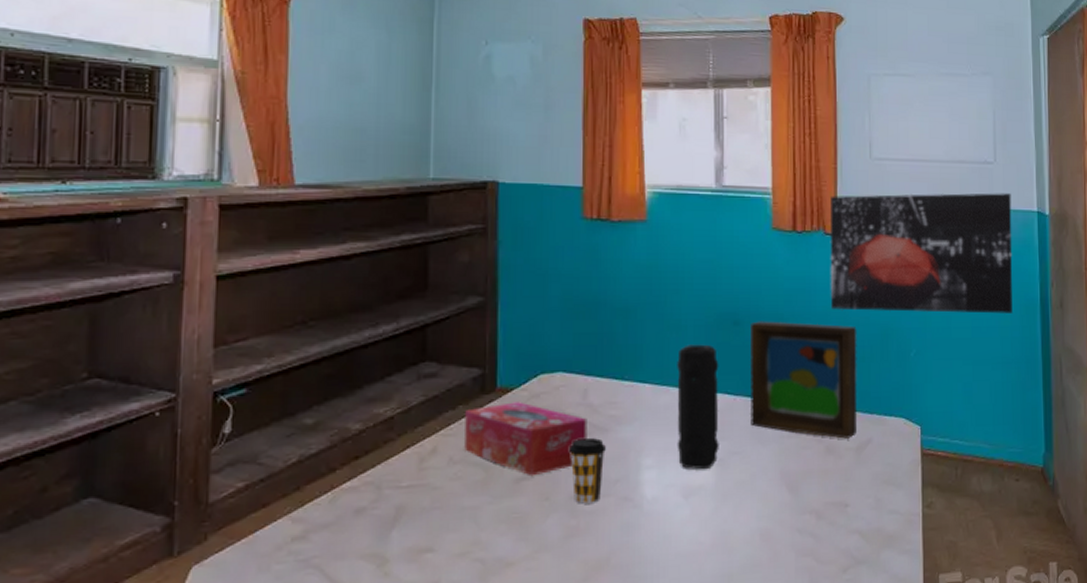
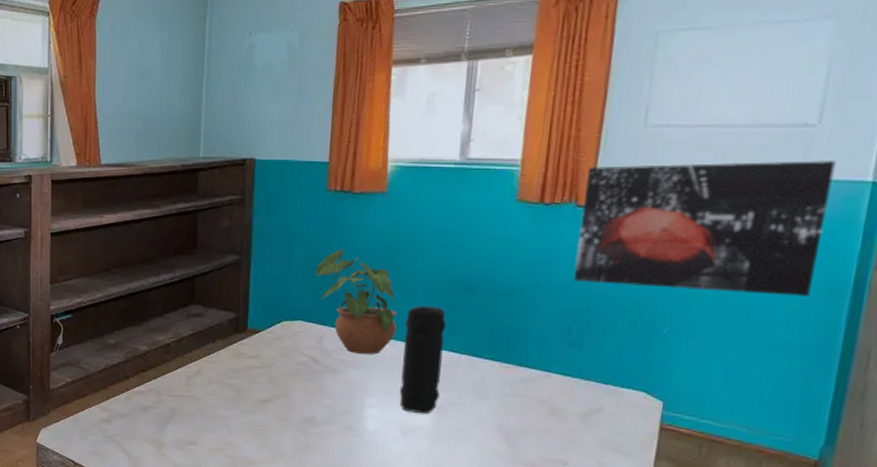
tissue box: present [465,402,587,477] -> none [221,341,321,401]
coffee cup: present [568,437,606,504] -> none [303,375,335,428]
potted plant: none [576,284,668,406] -> present [316,249,398,354]
picture frame: present [749,321,858,439] -> none [473,288,601,404]

